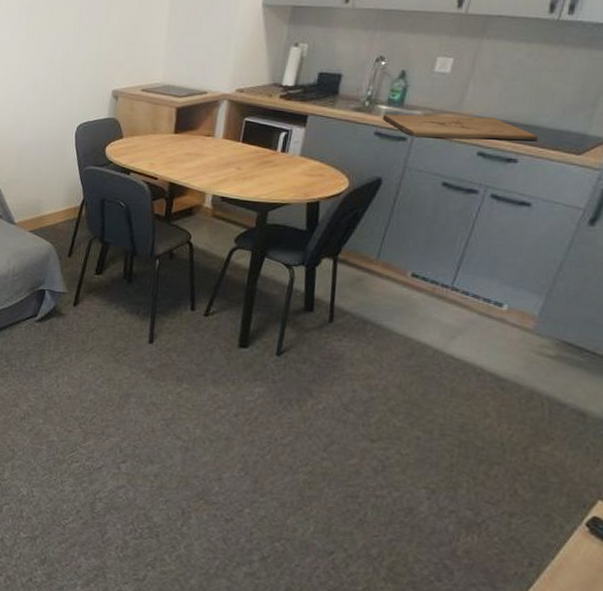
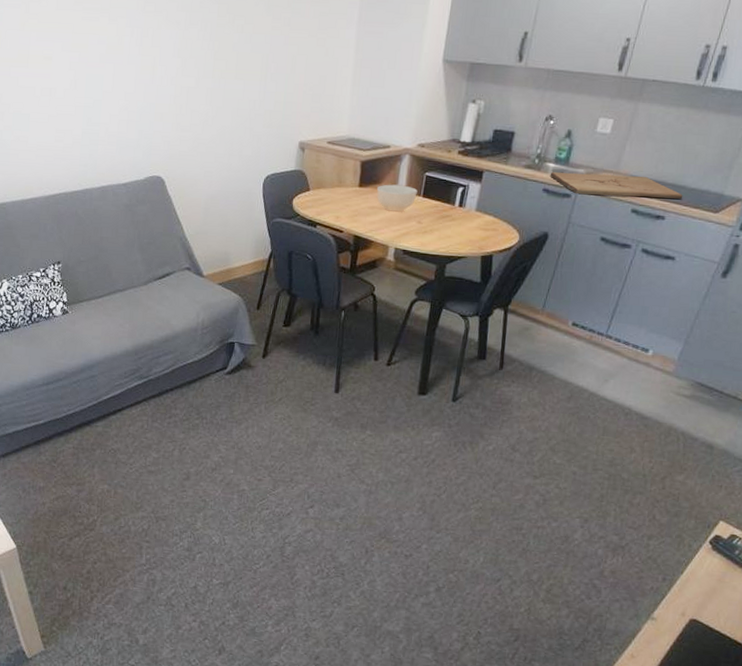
bowl: none [192,130,237,158] -> present [376,184,418,212]

